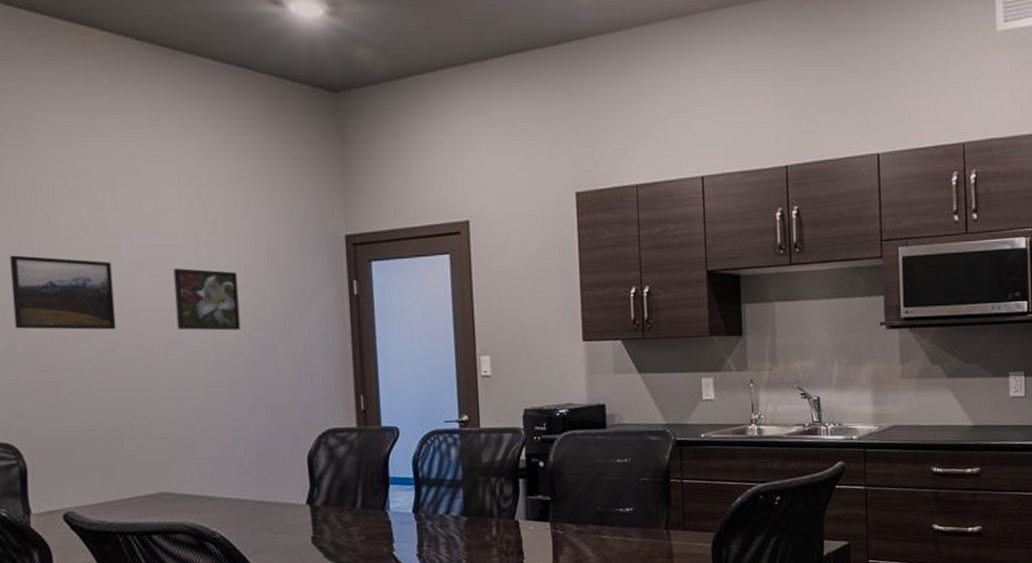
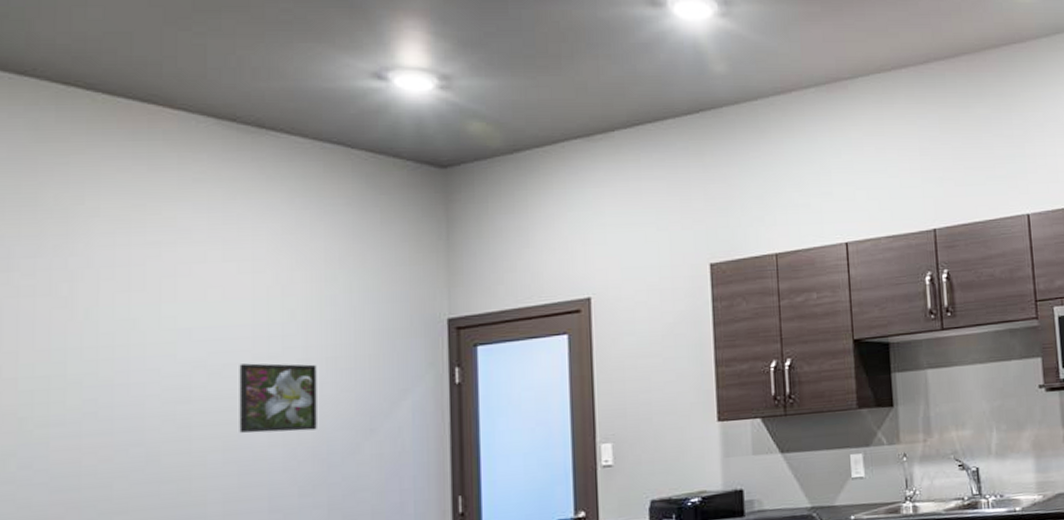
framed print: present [9,255,116,330] -> none [33,357,163,443]

